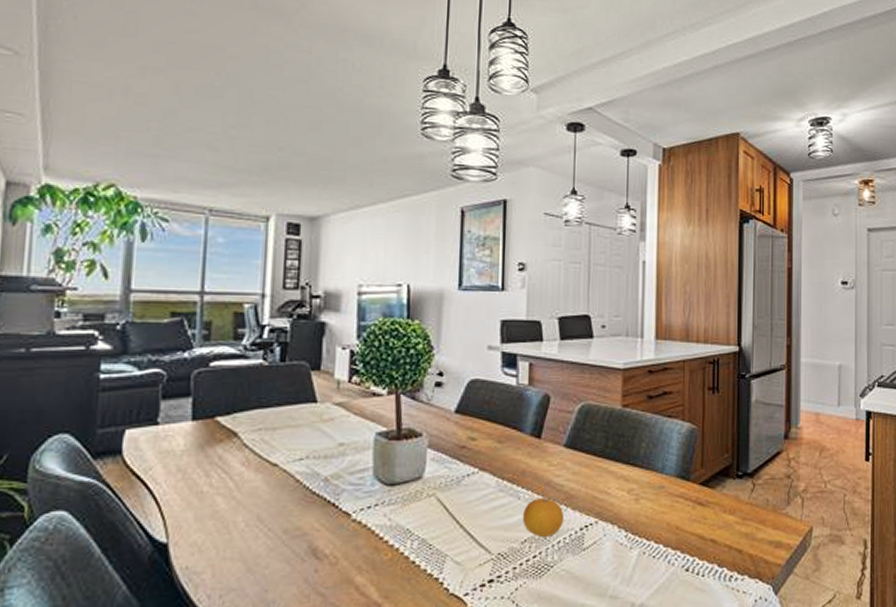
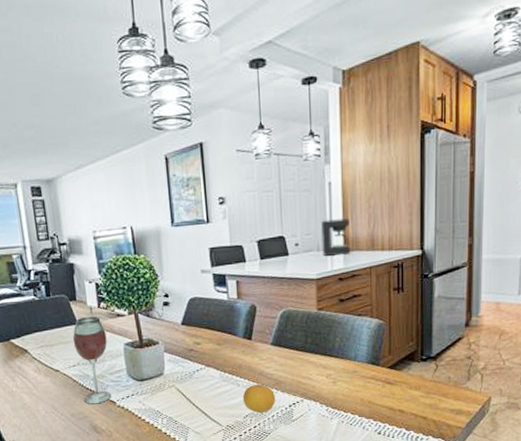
wineglass: none [305,393,354,516] -> present [72,316,111,405]
coffee maker: none [632,302,663,343] -> present [321,218,350,256]

